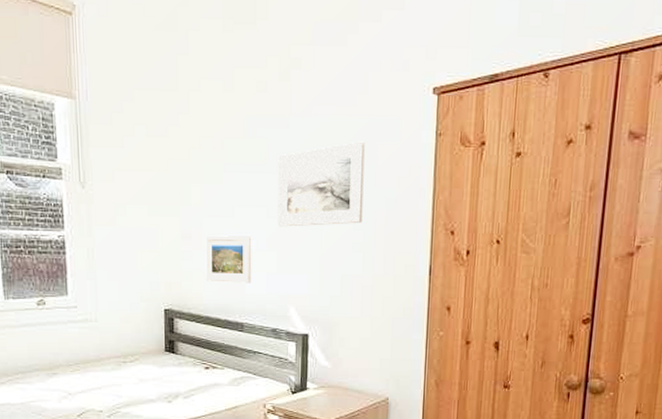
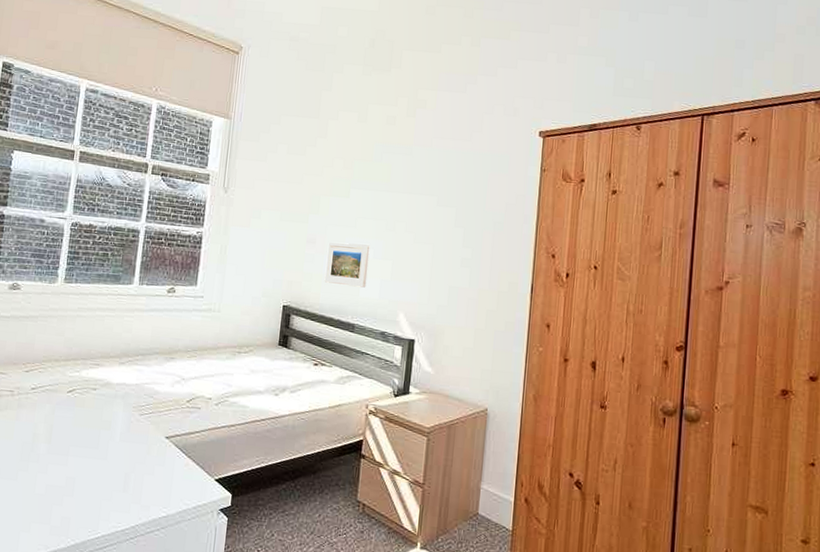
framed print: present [277,141,365,227] -> none [394,171,477,242]

